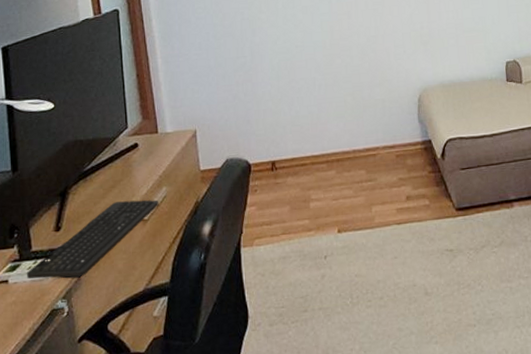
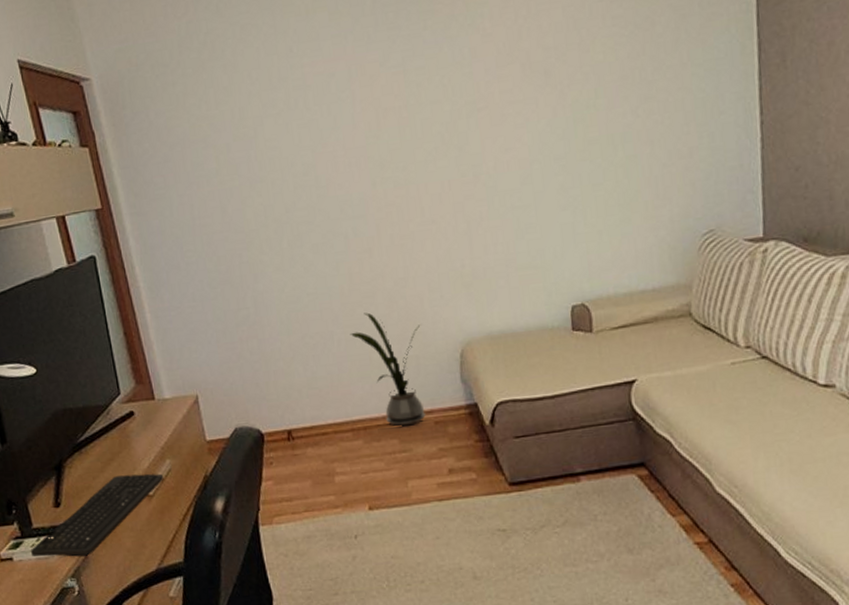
house plant: none [329,63,389,159] -> present [350,312,426,427]

